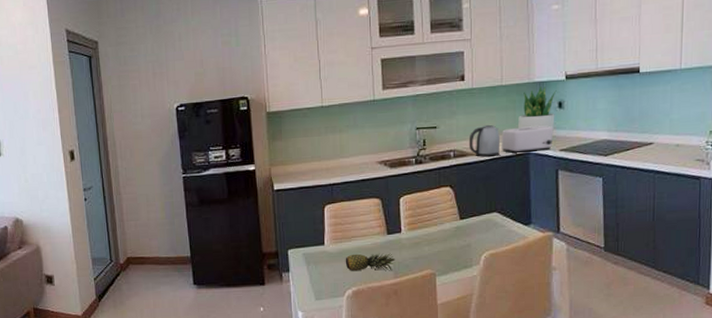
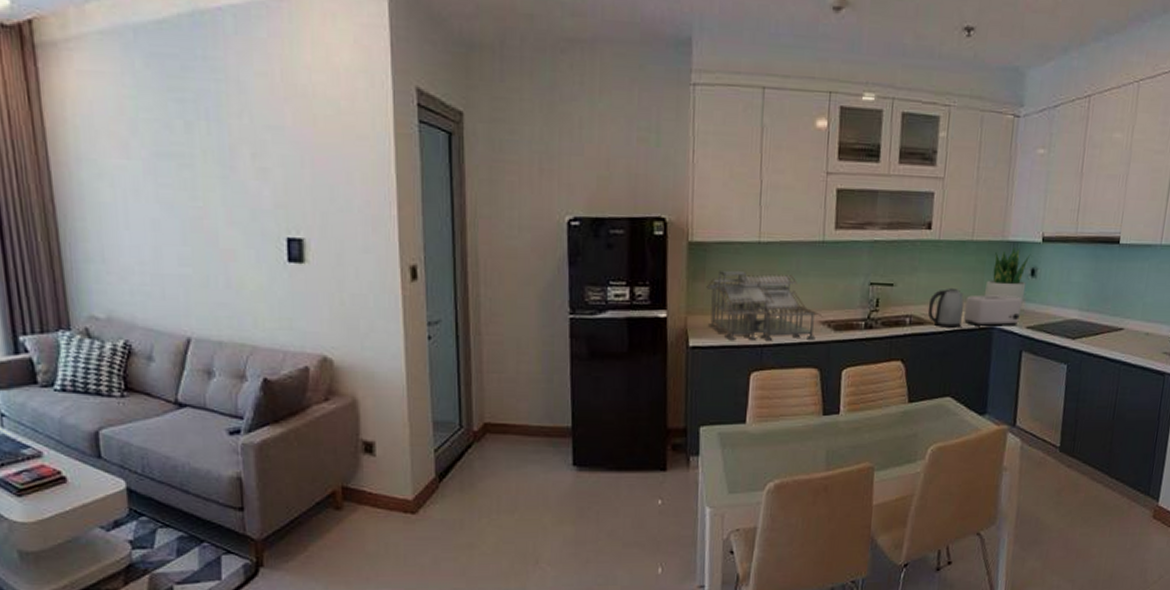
dish rack: none [283,129,378,183] -> present [706,270,822,341]
fruit: present [345,253,396,272] -> none [769,437,830,462]

